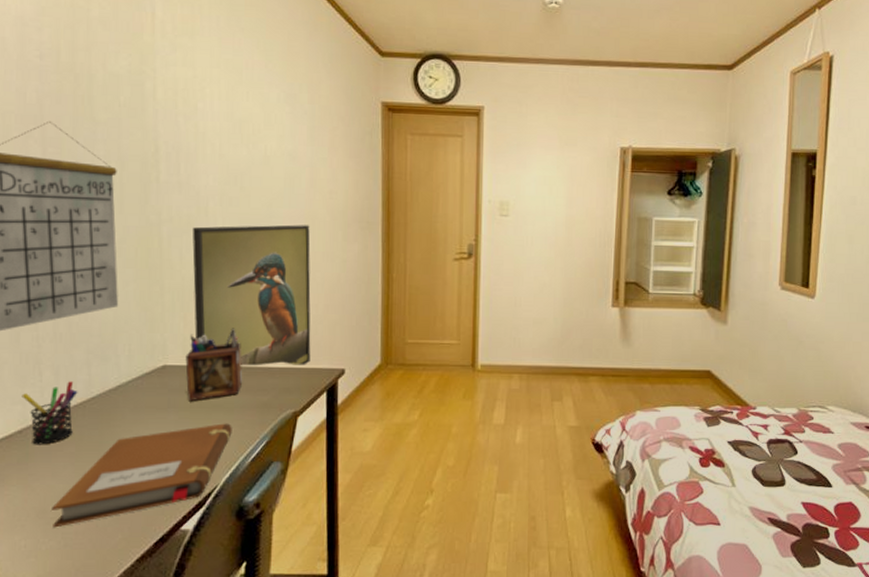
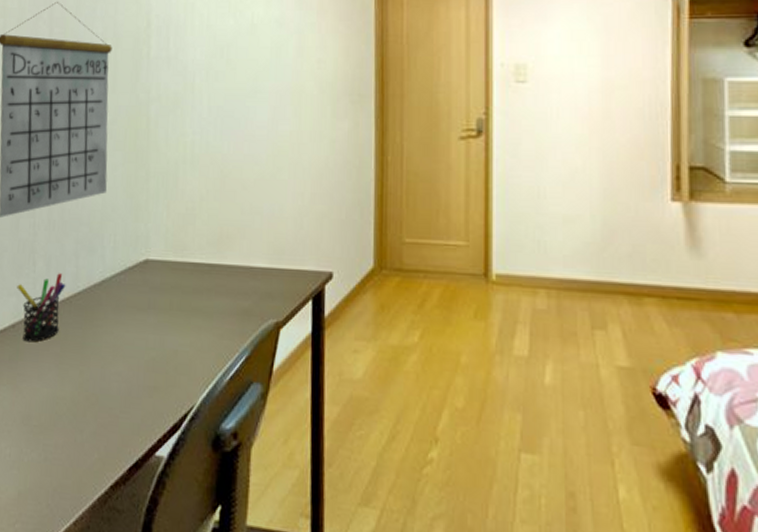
notebook: present [52,423,232,528] -> none [35,330,211,438]
desk organizer: present [185,328,243,401] -> none [166,219,224,302]
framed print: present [192,224,311,366] -> none [177,100,297,266]

